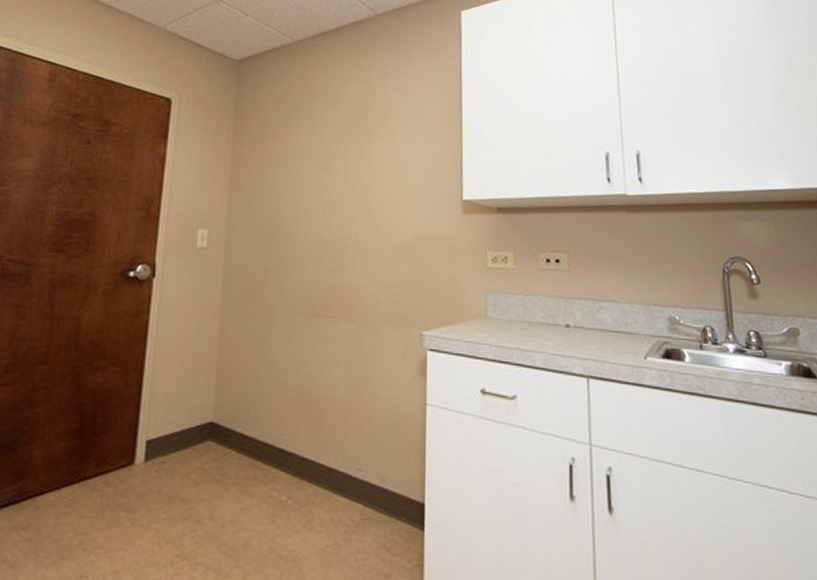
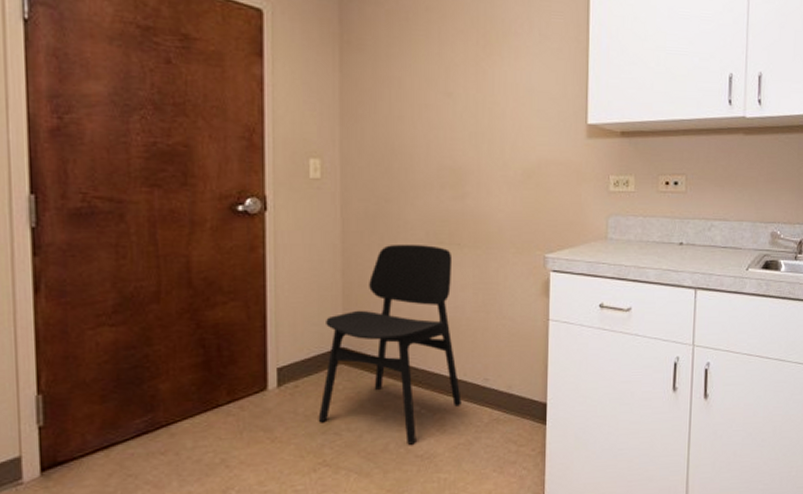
chair: none [180,314,331,542] -> present [318,244,462,445]

